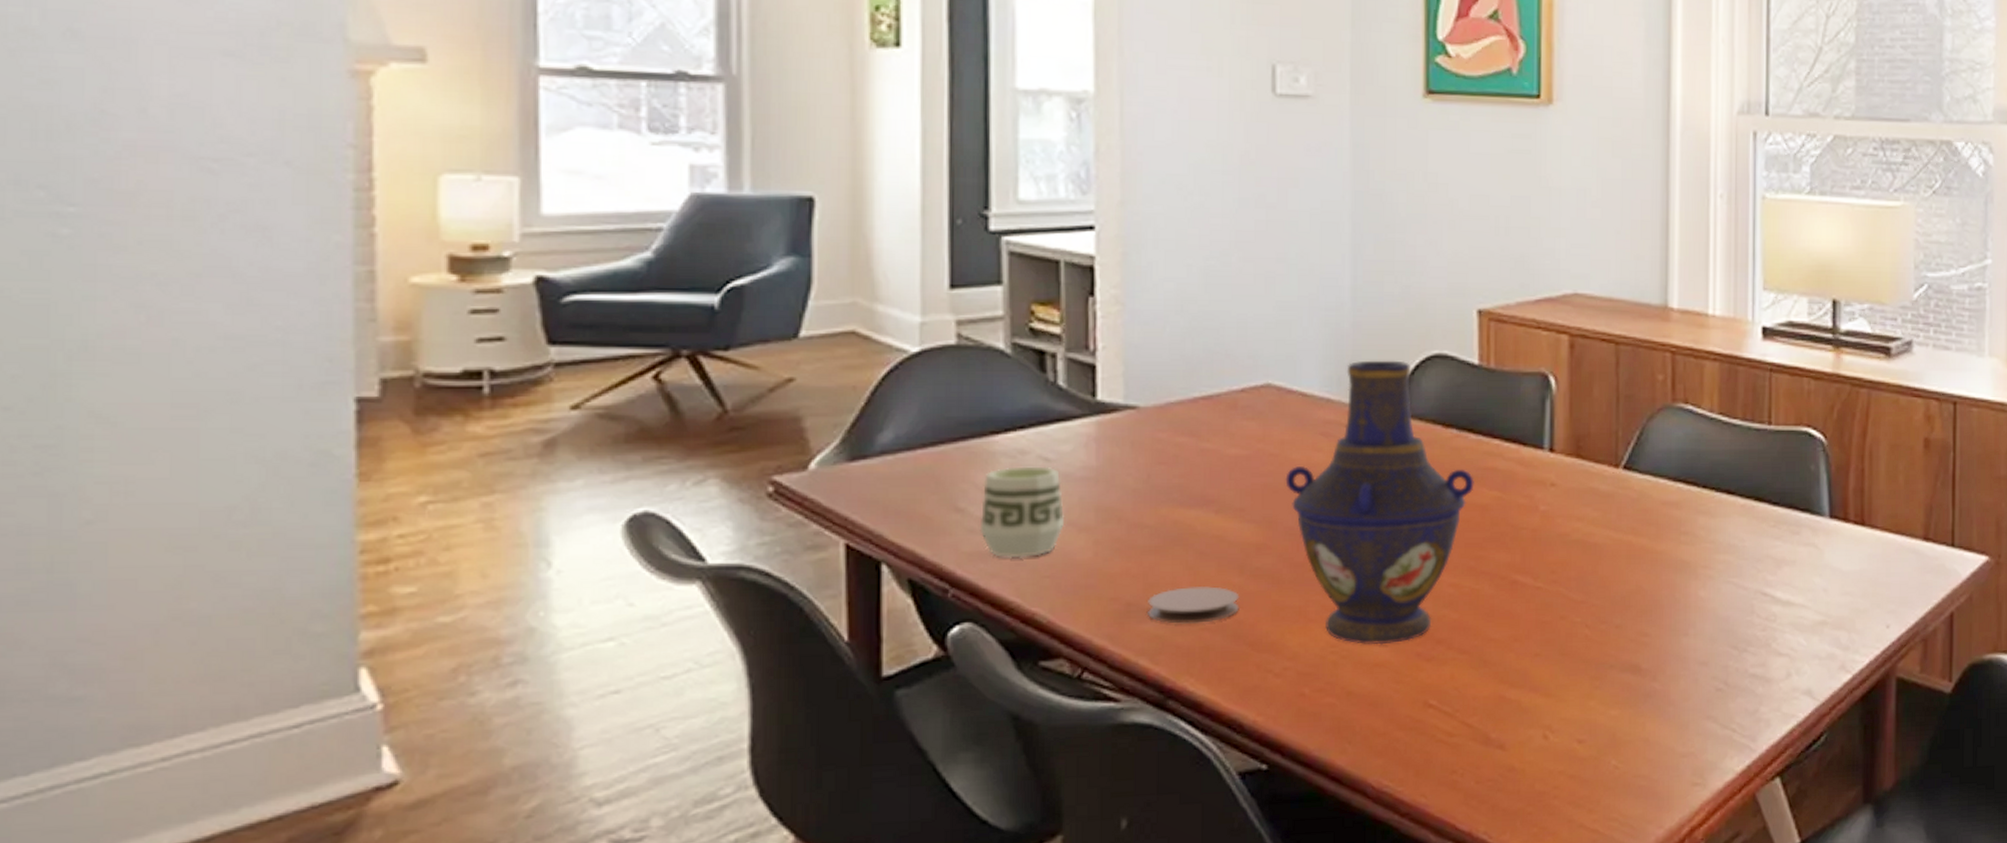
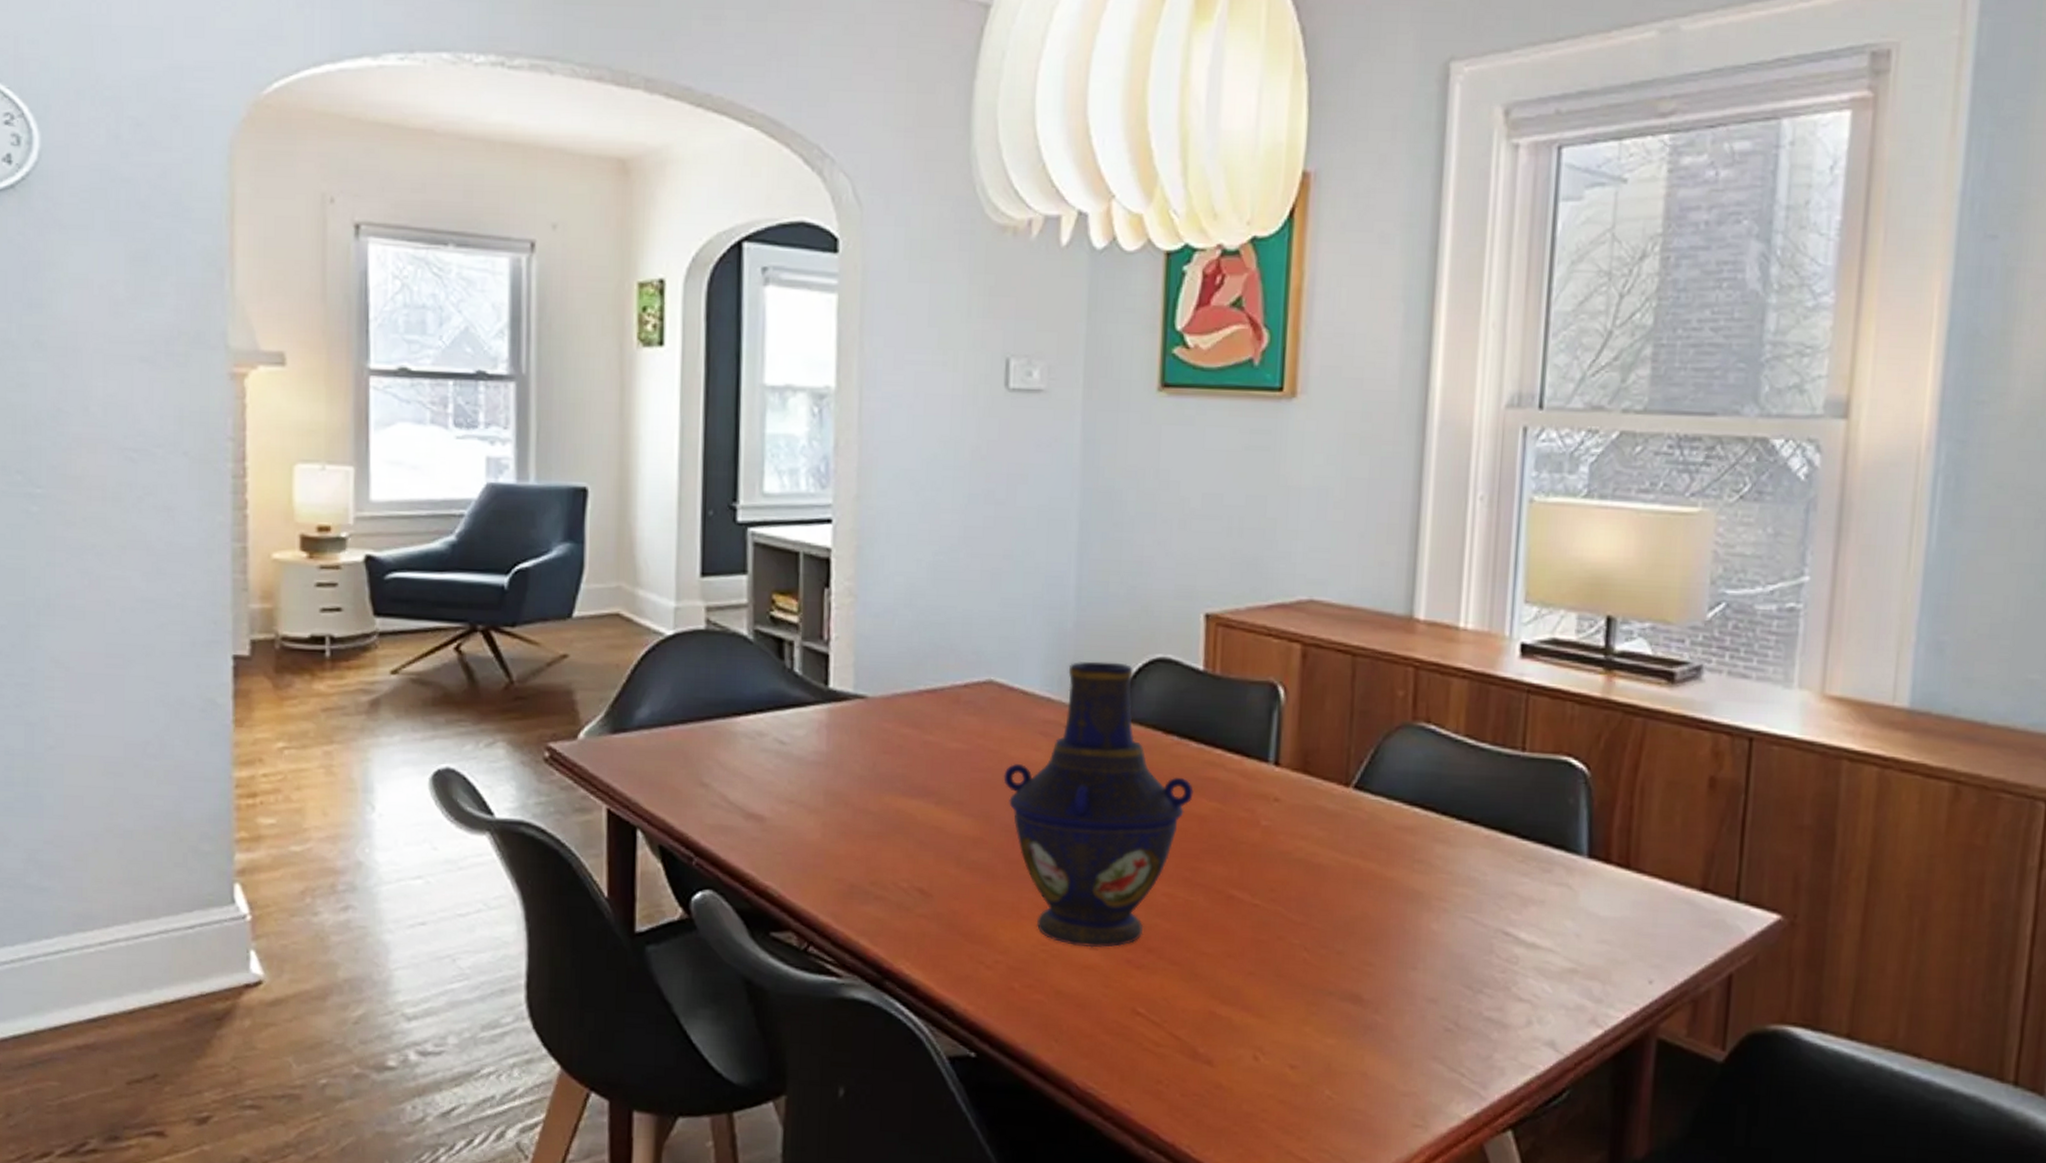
cup: present [979,466,1065,559] -> none [721,747,797,834]
coaster: present [1148,586,1240,624] -> none [869,874,955,910]

